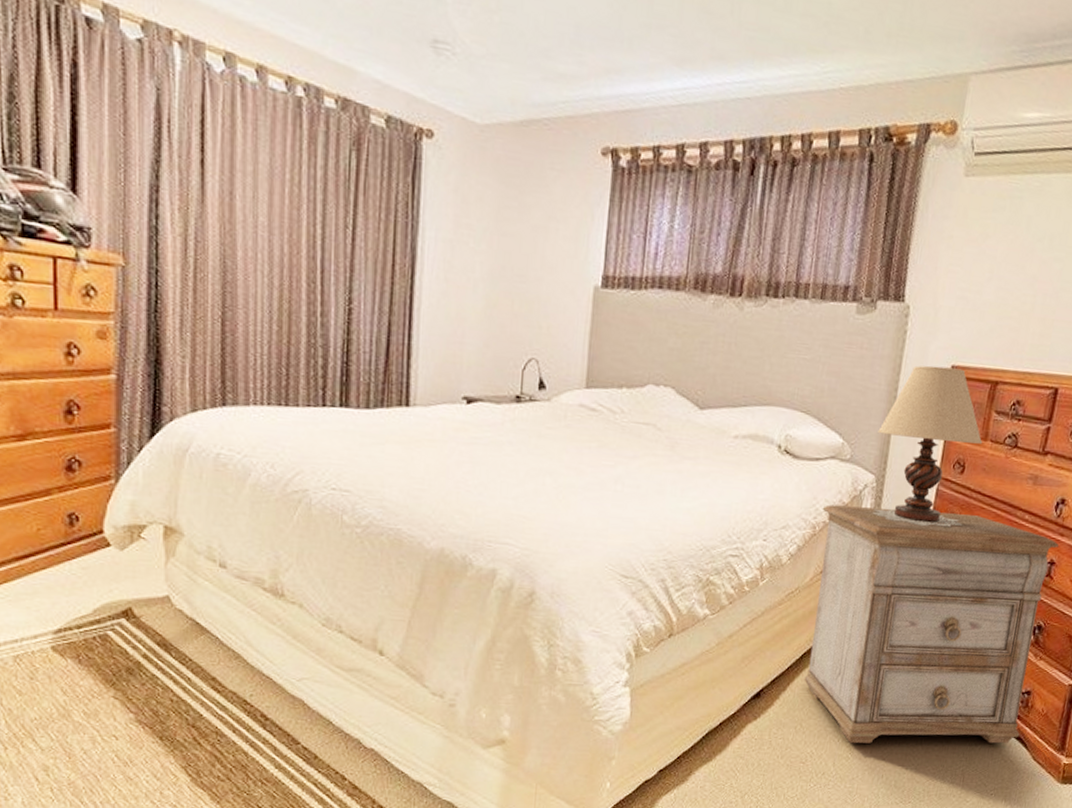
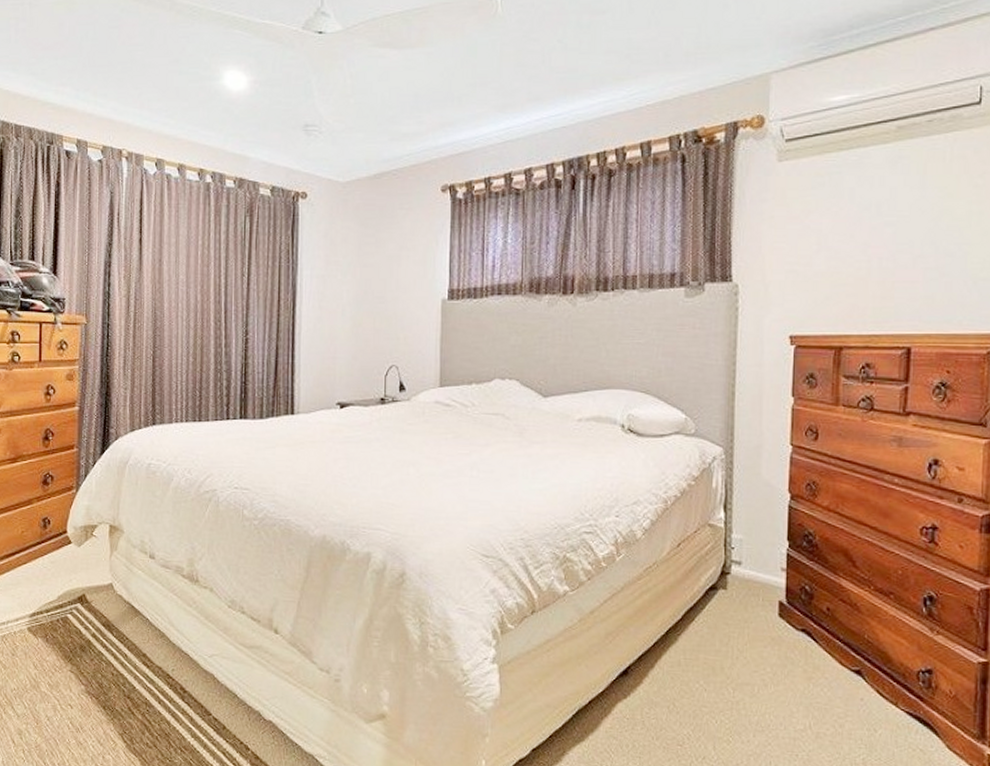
nightstand: present [804,504,1059,744] -> none [672,478,939,729]
table lamp: present [872,365,983,528] -> none [720,338,835,496]

